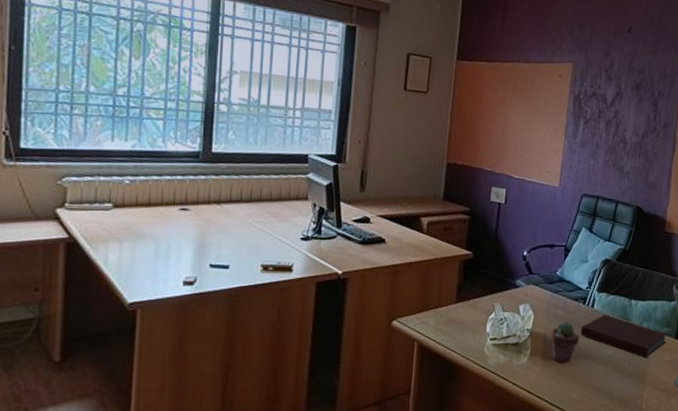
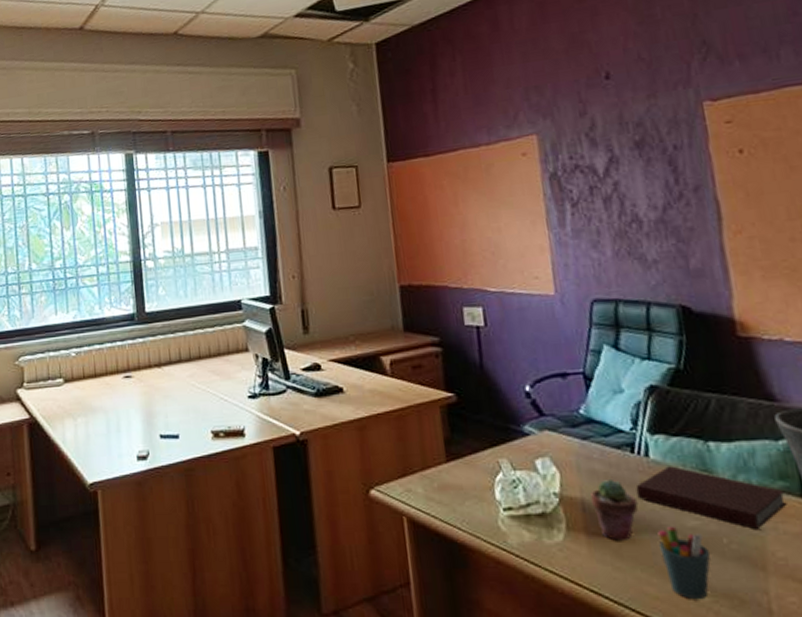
pen holder: none [586,354,616,401] -> present [657,526,711,599]

